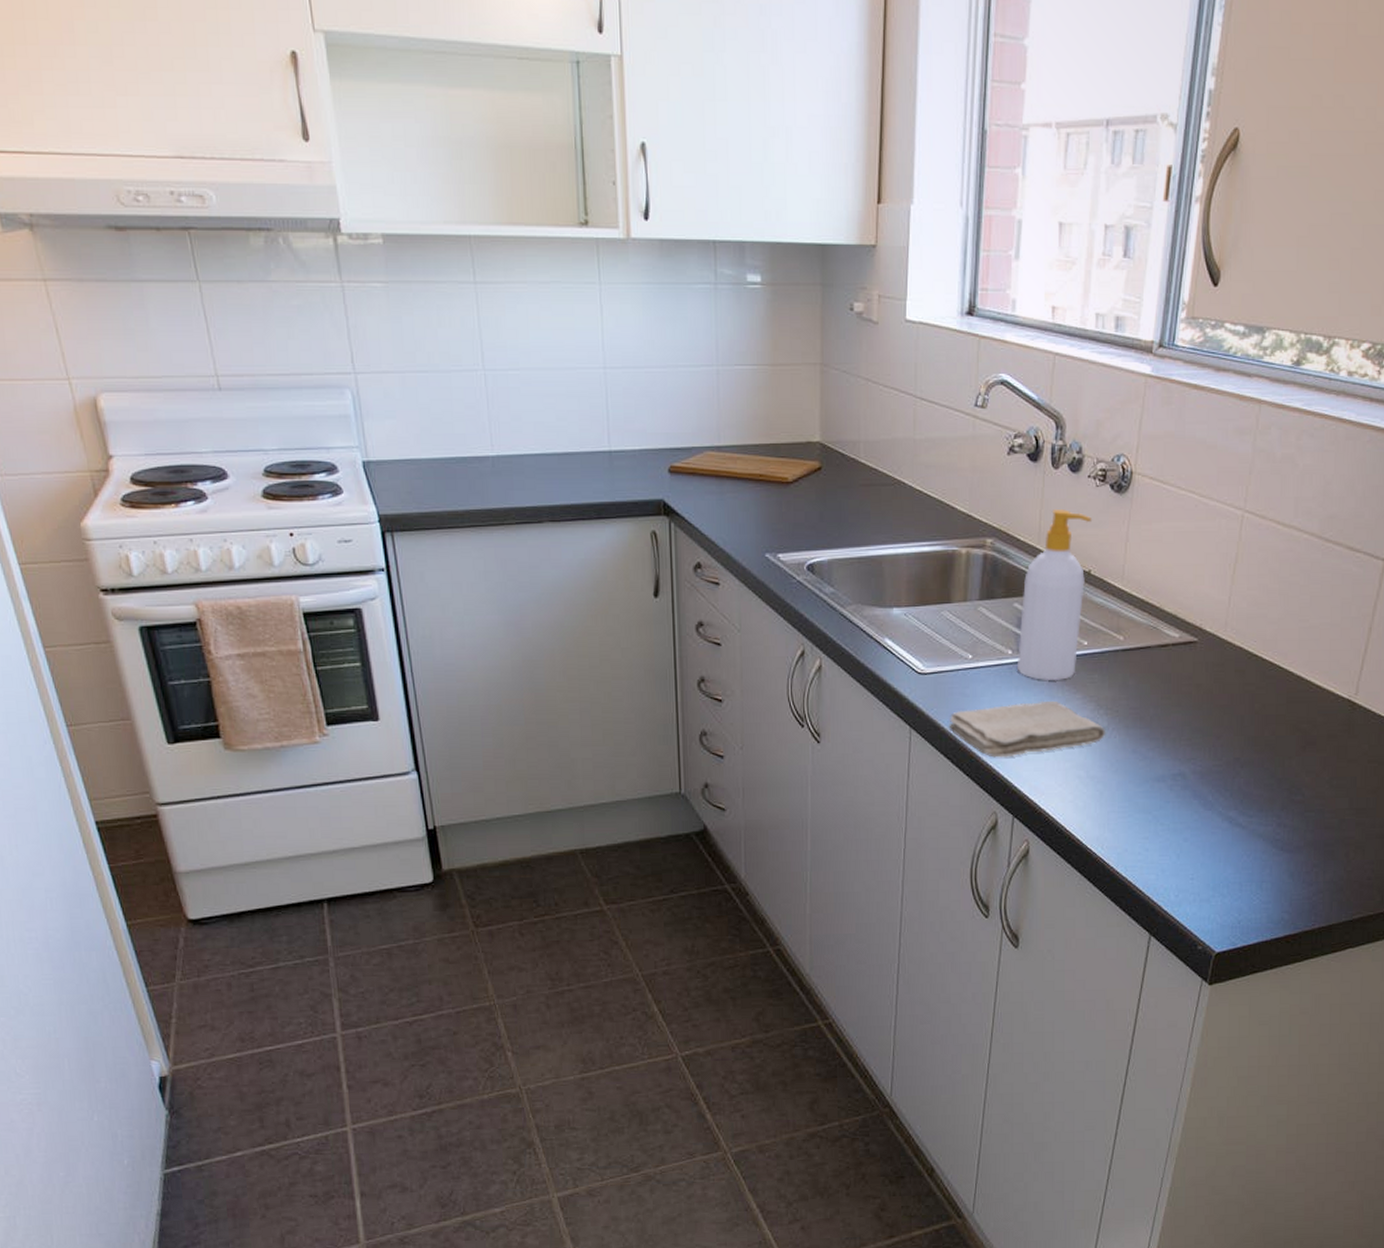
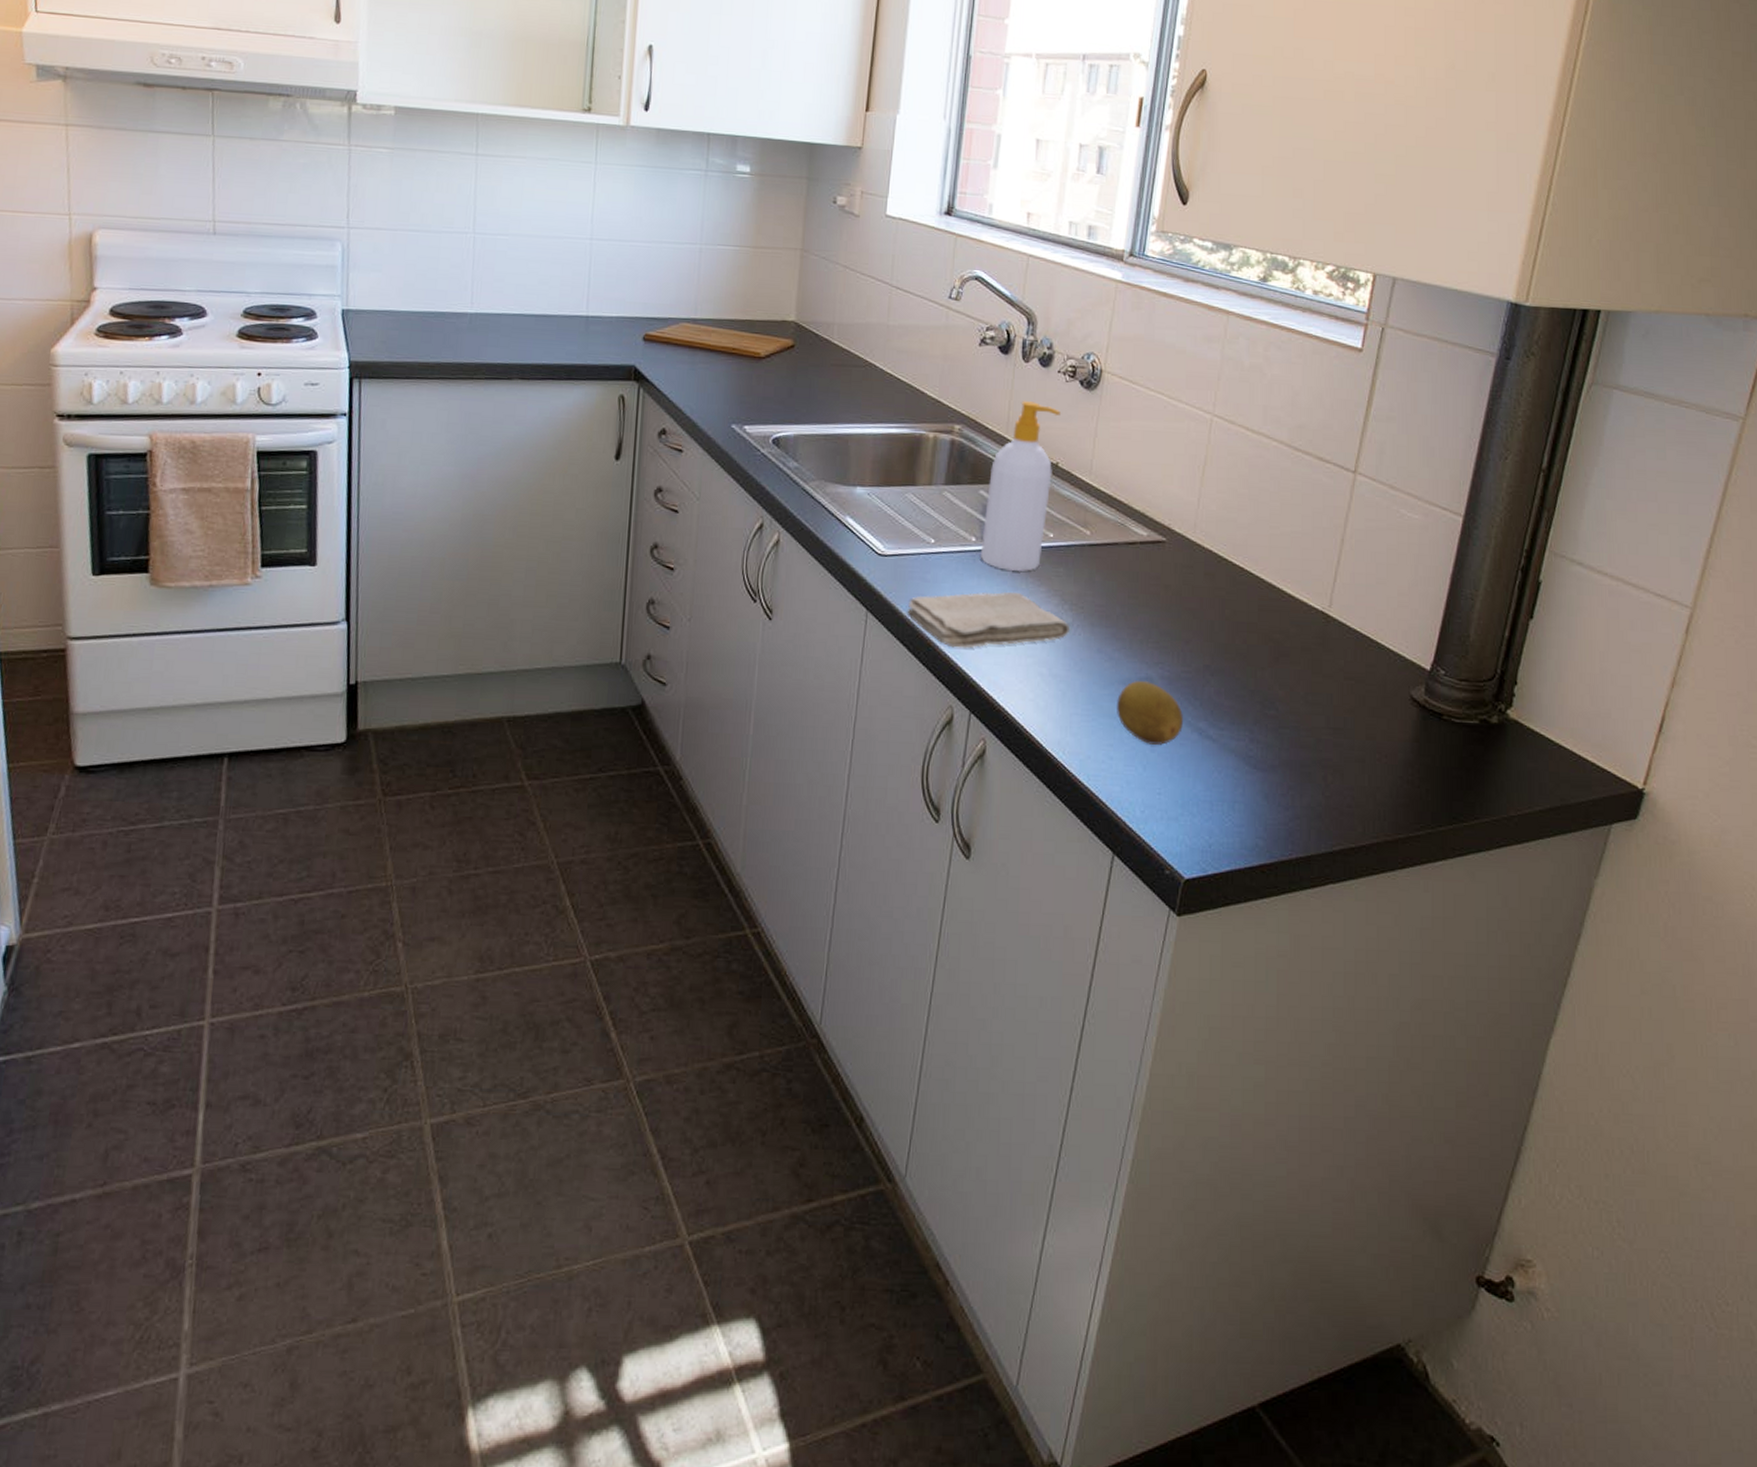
fruit: none [1152,776,1214,835] -> present [1117,680,1183,745]

